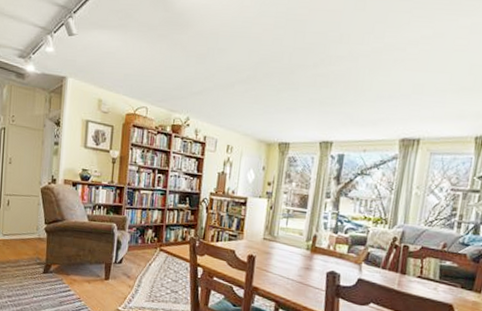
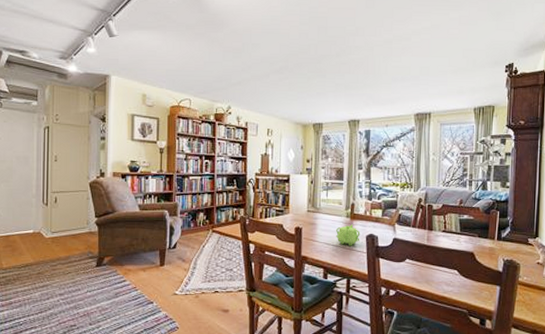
teapot: none [292,258,321,282] -> present [336,224,361,246]

